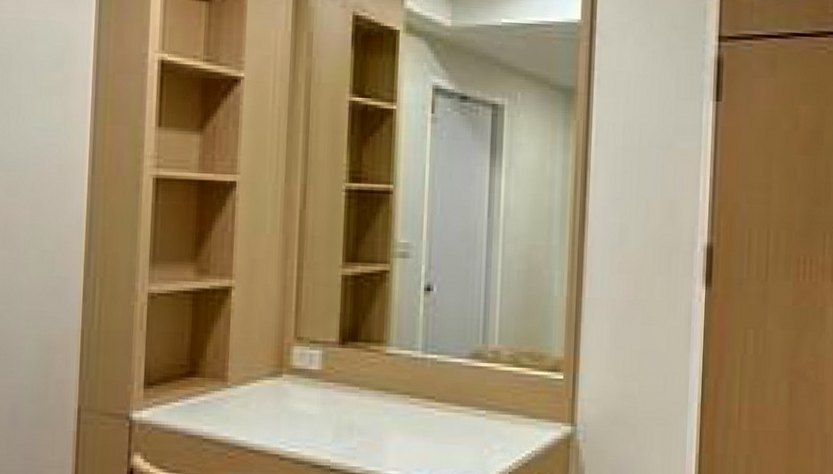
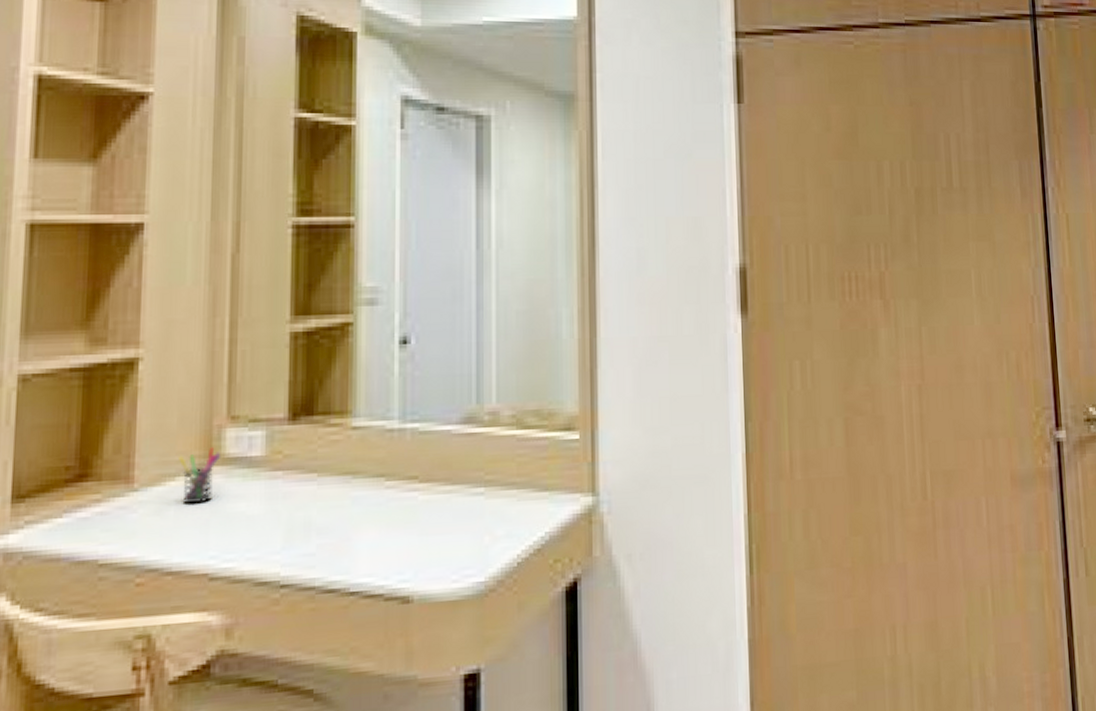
pen holder: none [259,360,290,401] -> present [179,447,221,505]

